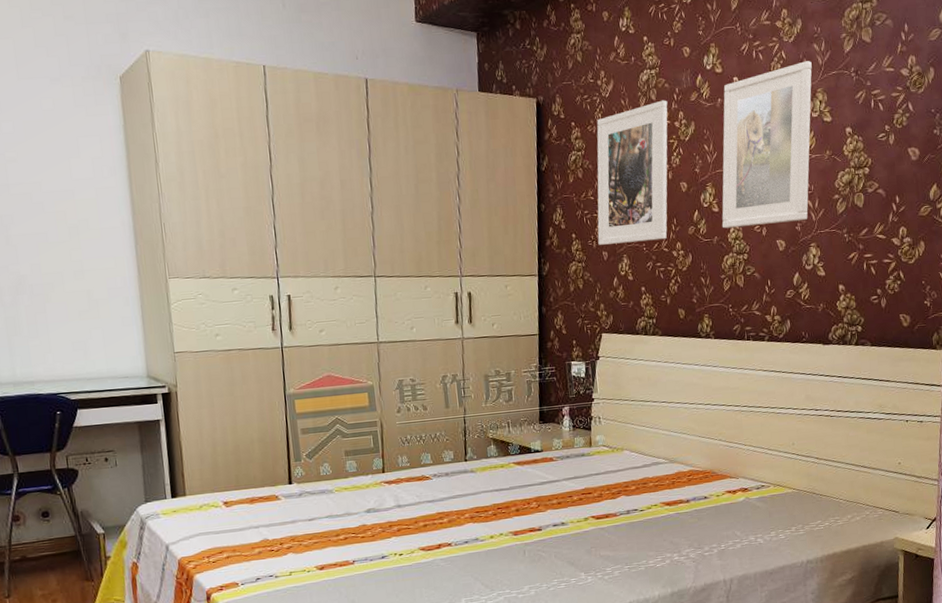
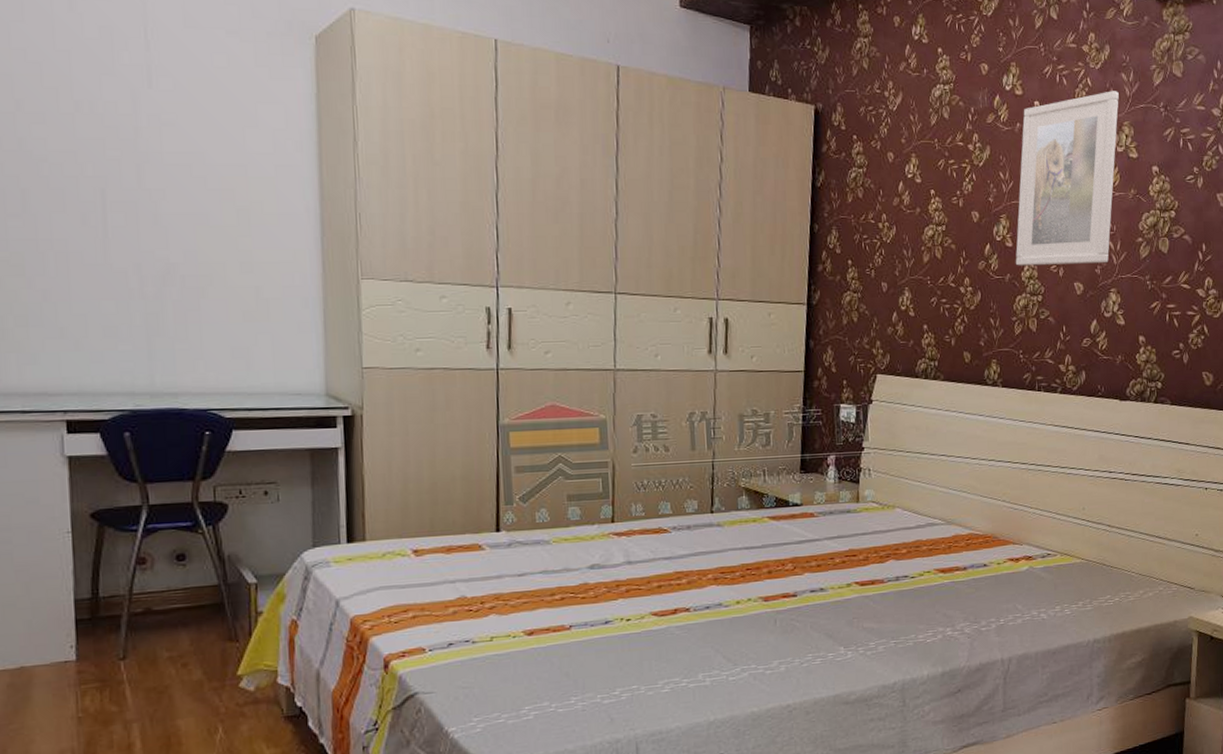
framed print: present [596,100,668,245] -> none [877,119,962,275]

